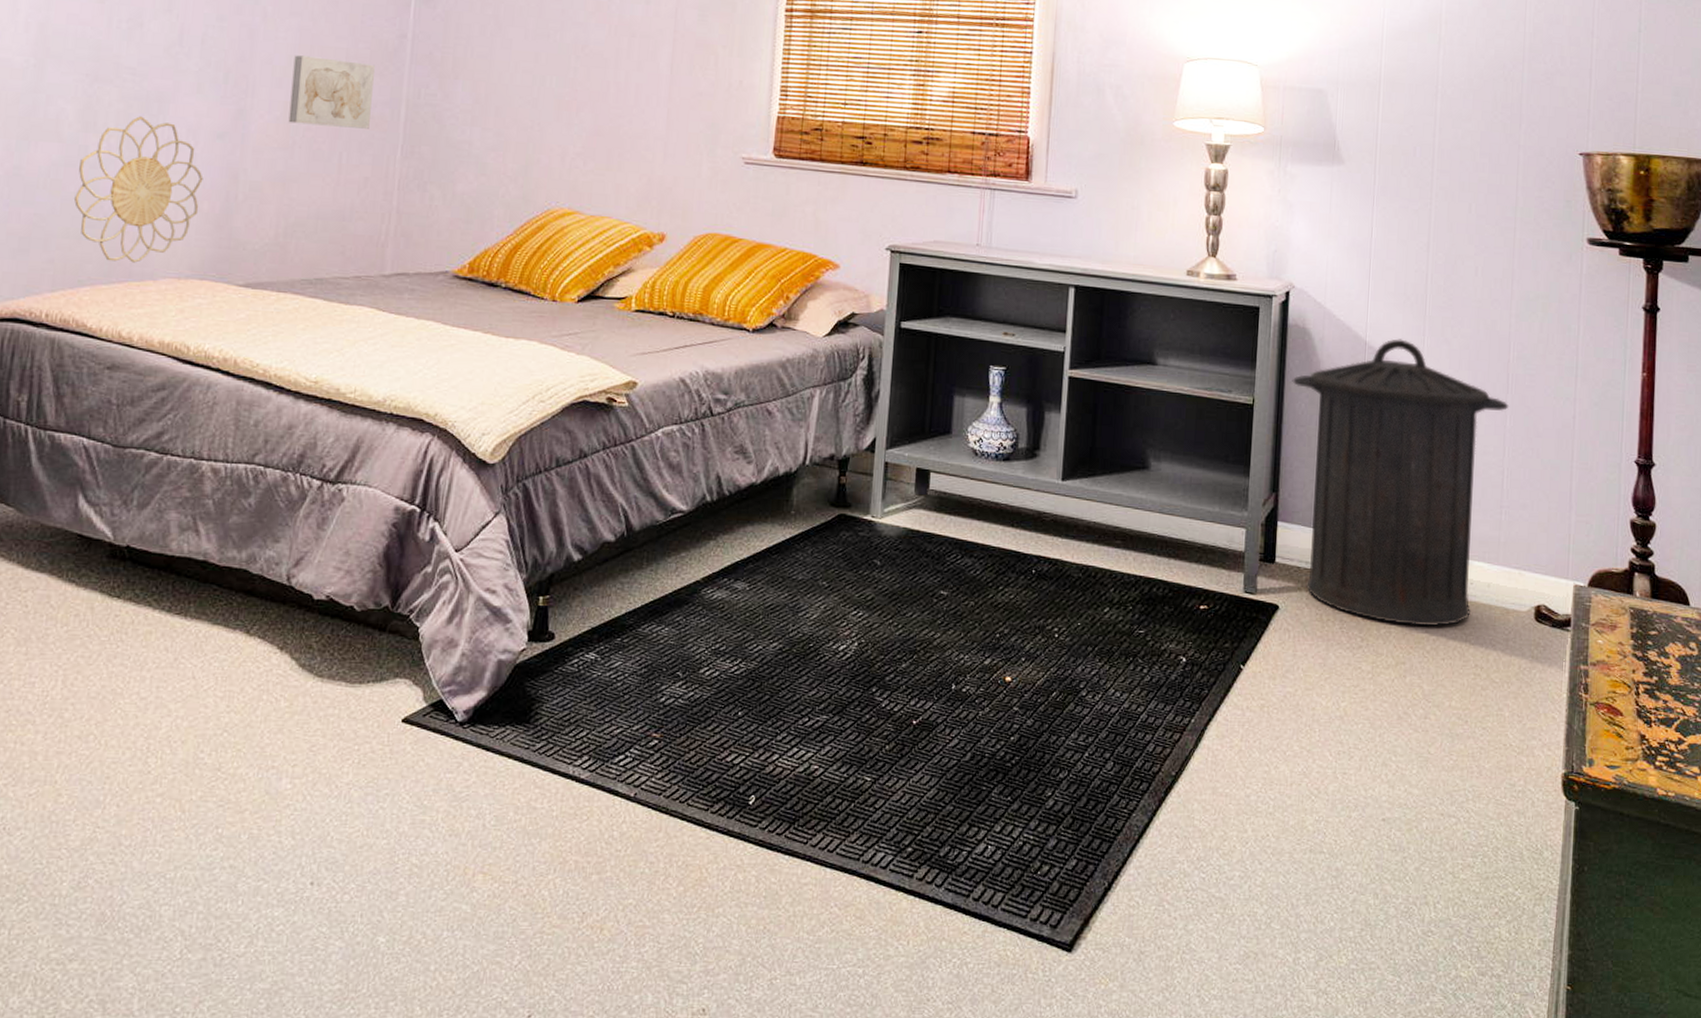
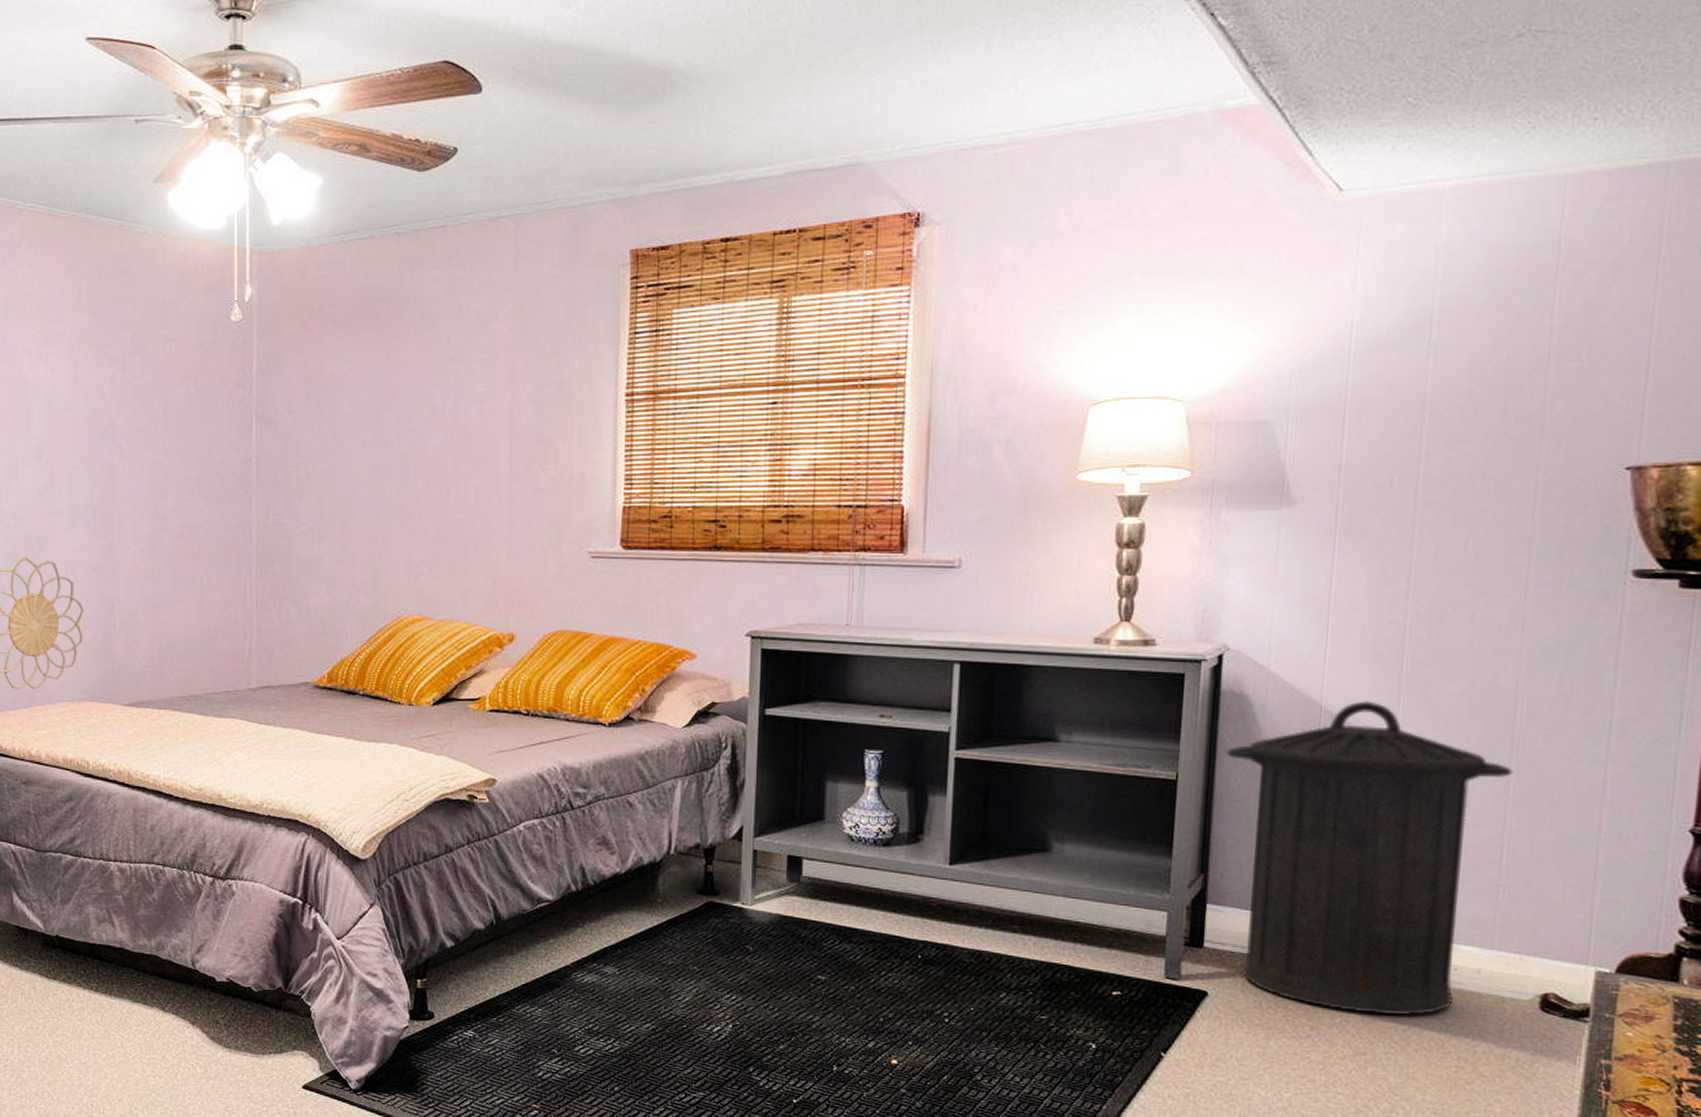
wall art: present [288,55,375,129] -> none [152,488,225,552]

